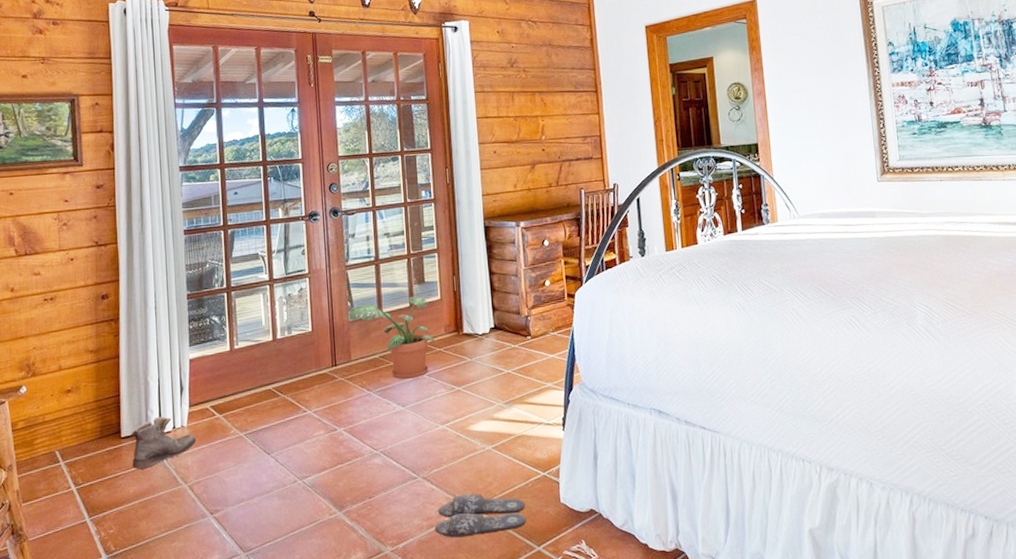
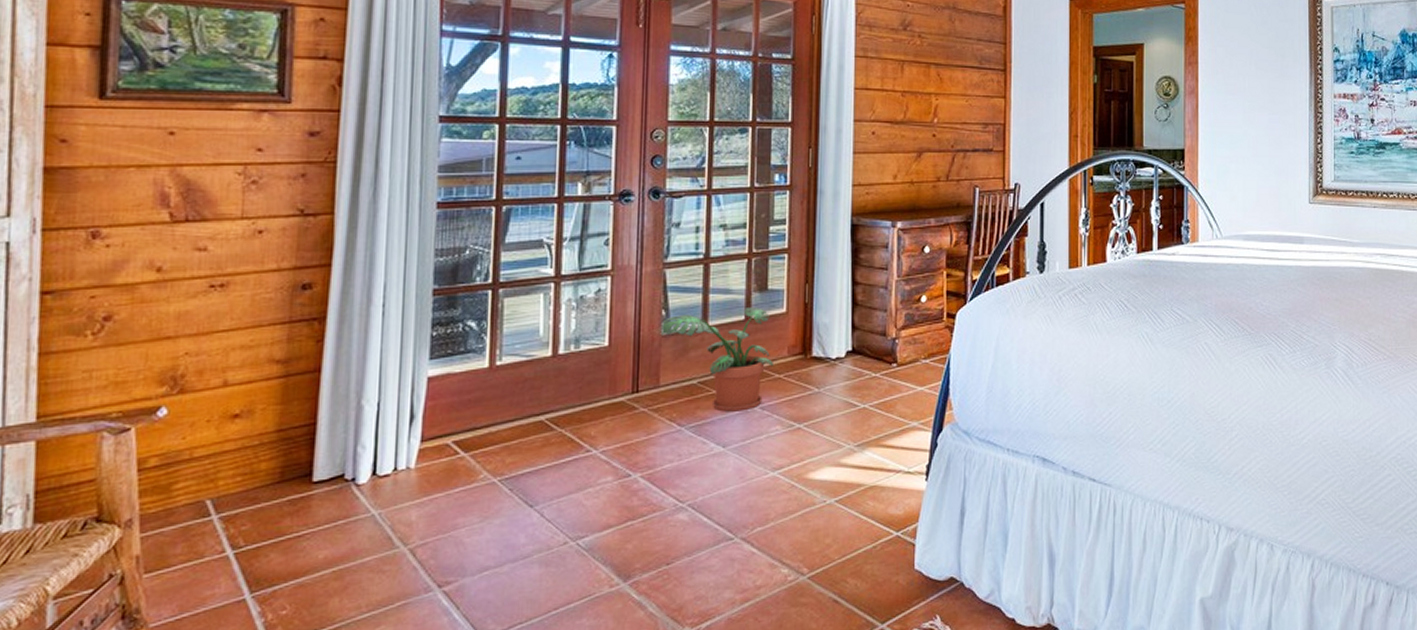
boot: present [130,416,197,469] -> none [326,454,428,526]
slippers: present [434,493,527,538] -> none [750,558,870,615]

